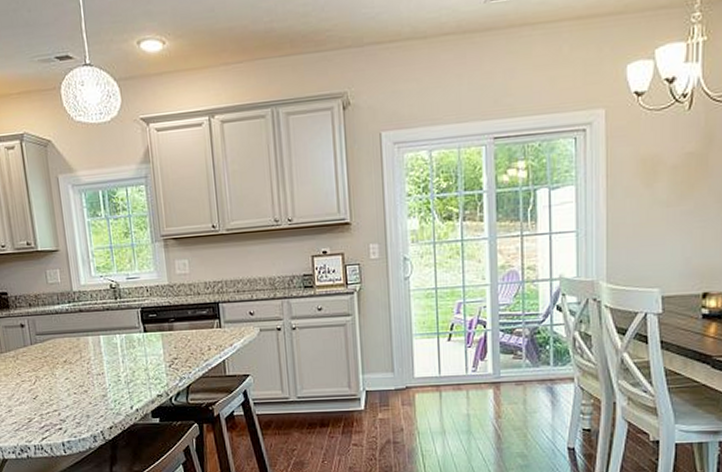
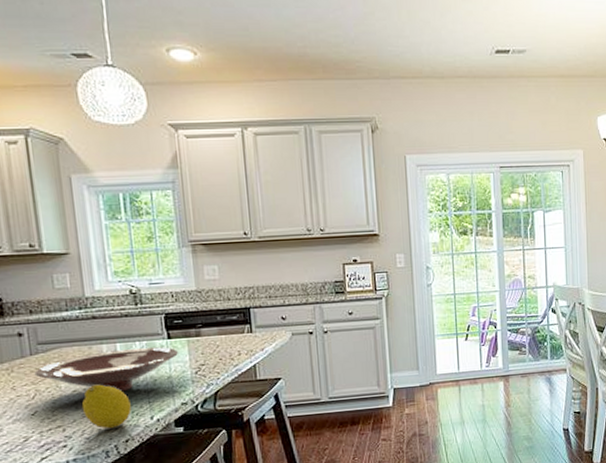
bowl: none [34,340,153,382] -> present [34,347,178,392]
fruit: none [72,373,114,416] -> present [81,384,132,429]

